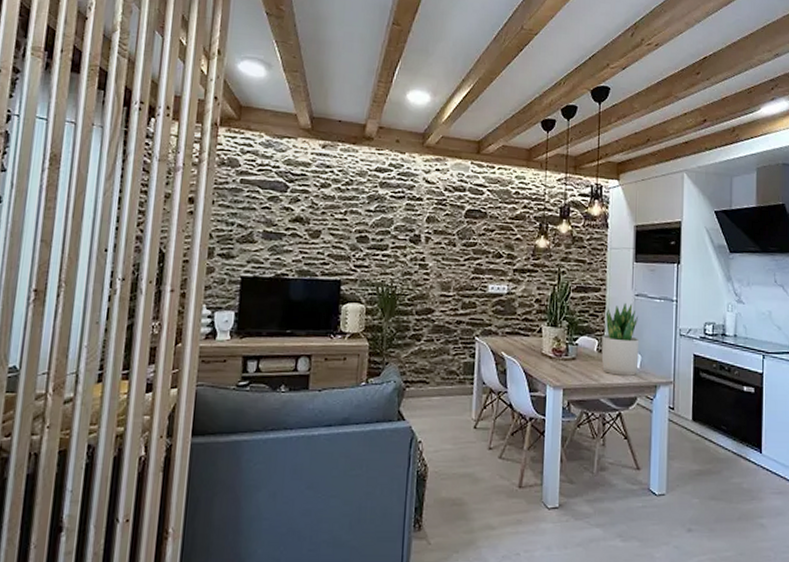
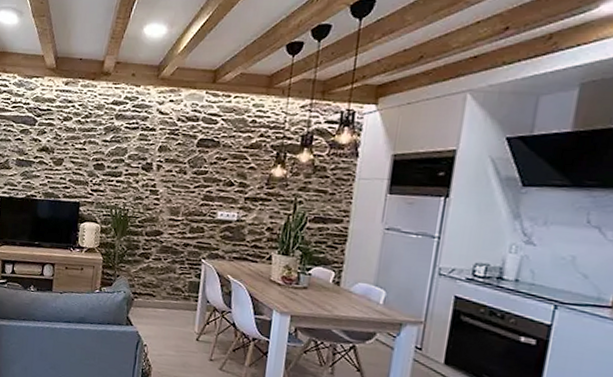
planter: present [601,302,640,376] -> none [337,235,388,311]

